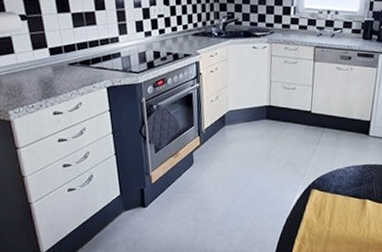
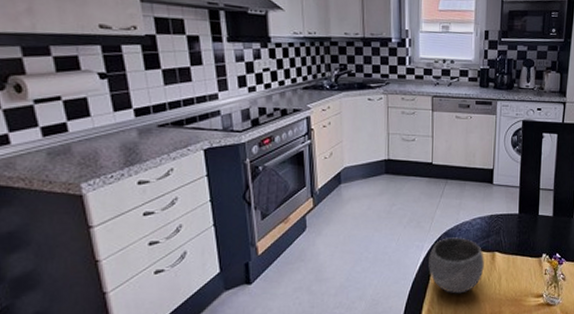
ceramic bowl: none [302,182,355,234] -> present [429,237,484,294]

